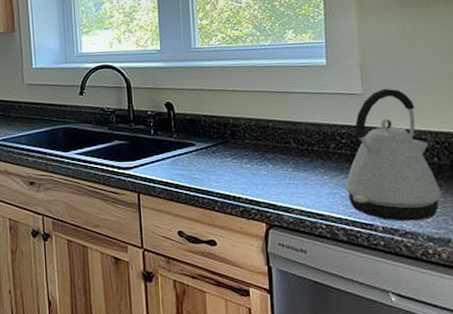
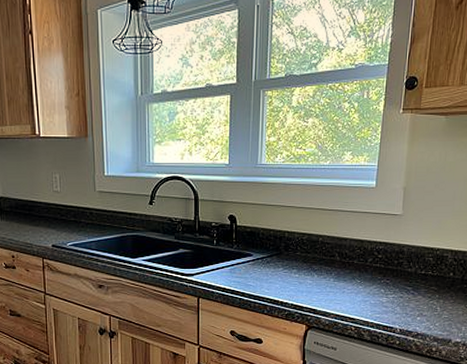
kettle: present [345,88,442,222] -> none [375,210,451,325]

